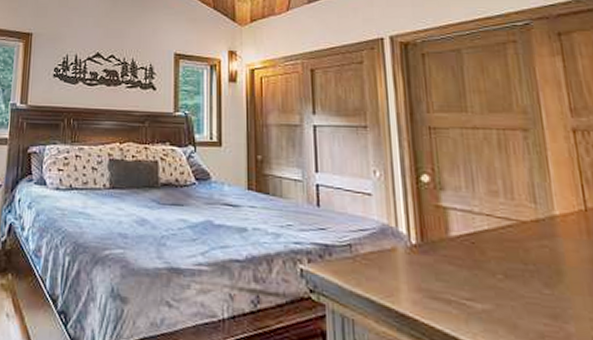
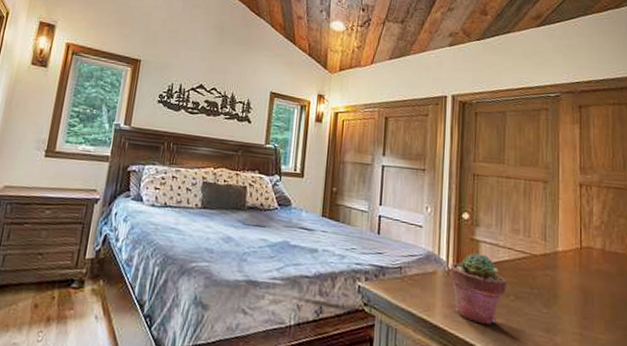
potted succulent: none [412,223,491,312] -> present [449,253,507,325]

